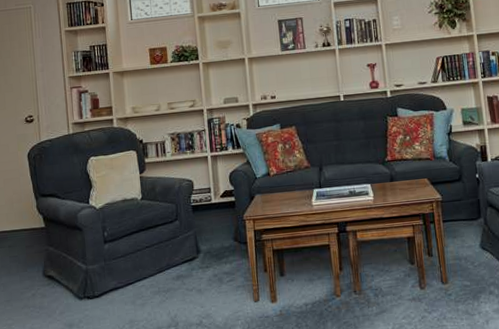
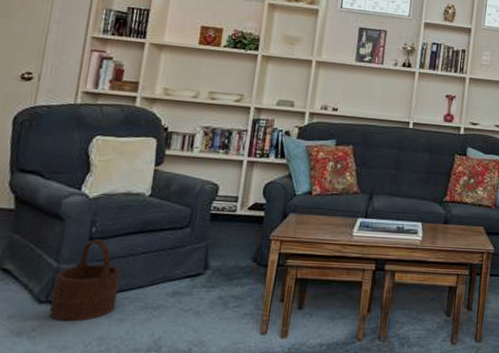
wooden bucket: none [86,241,136,312] -> present [49,239,121,322]

